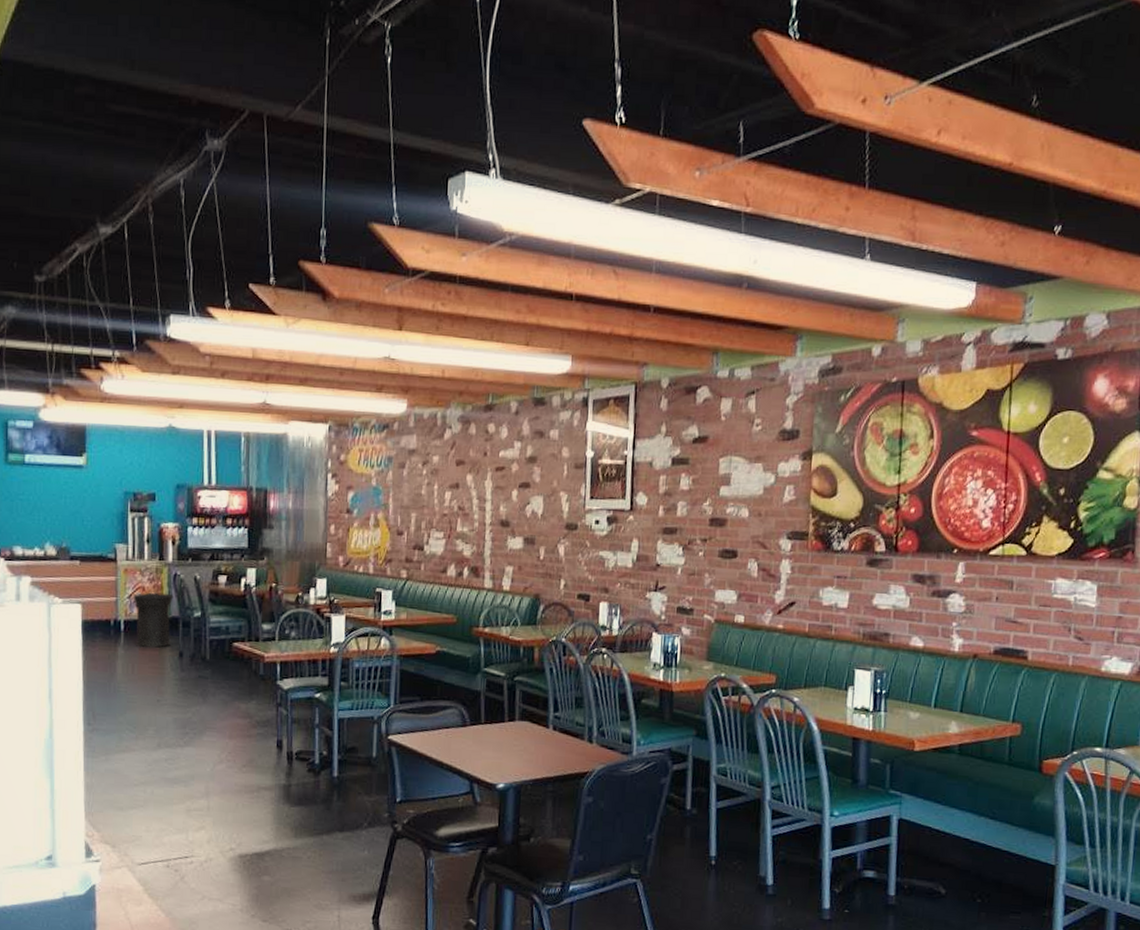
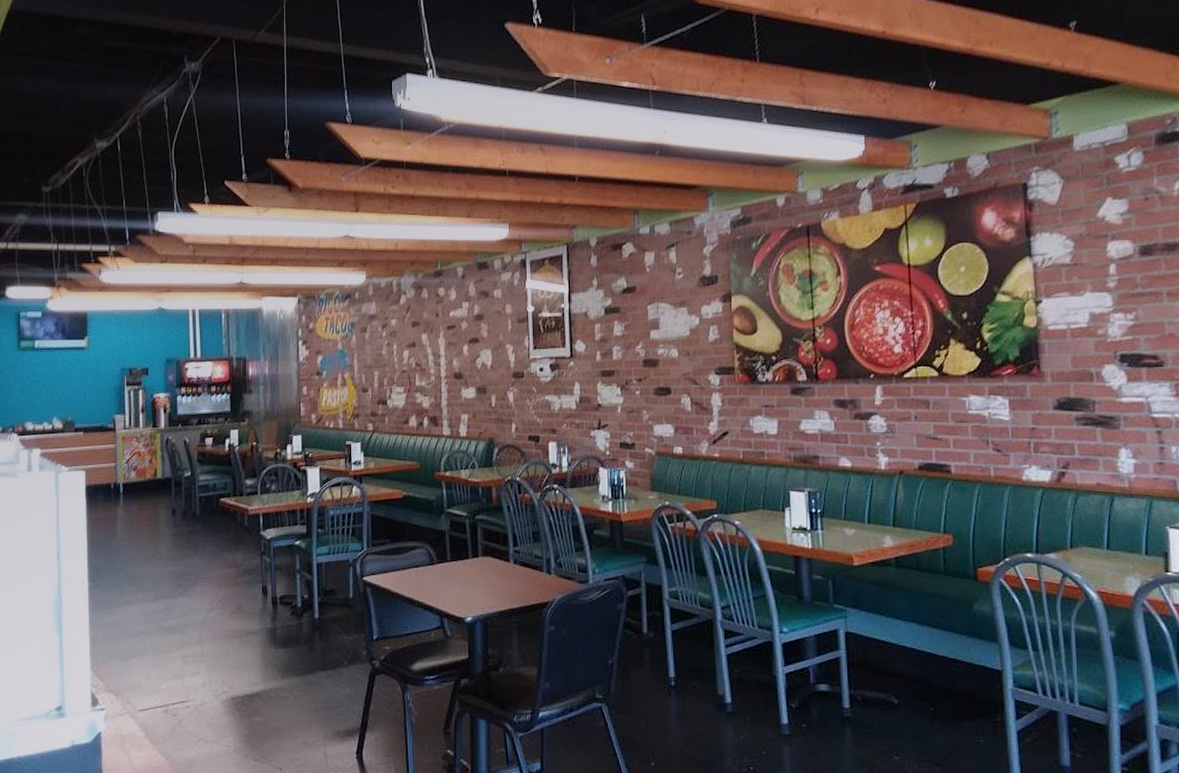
trash can: present [133,591,174,649] -> none [130,455,166,508]

